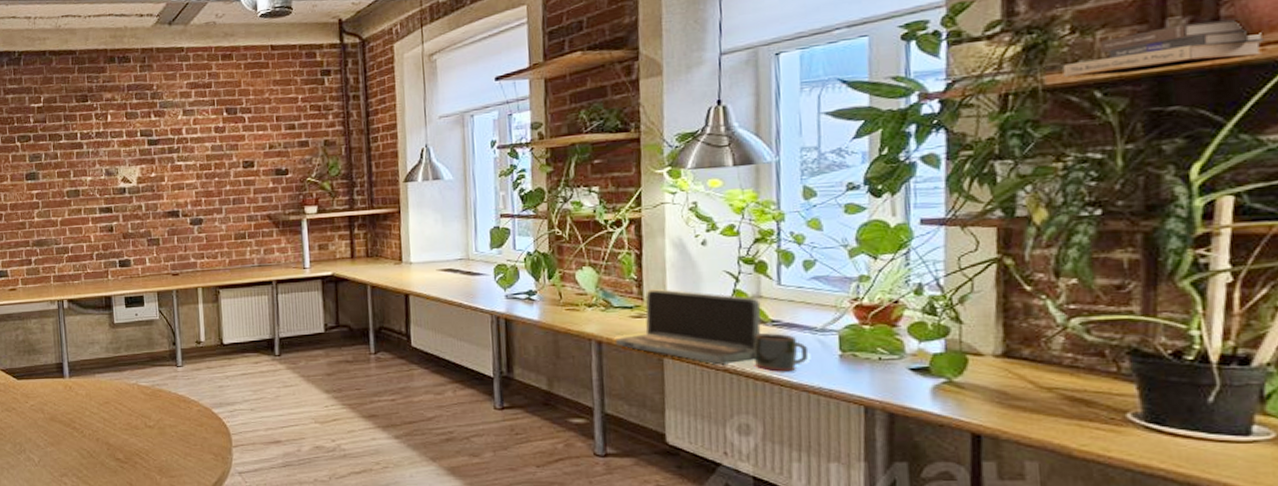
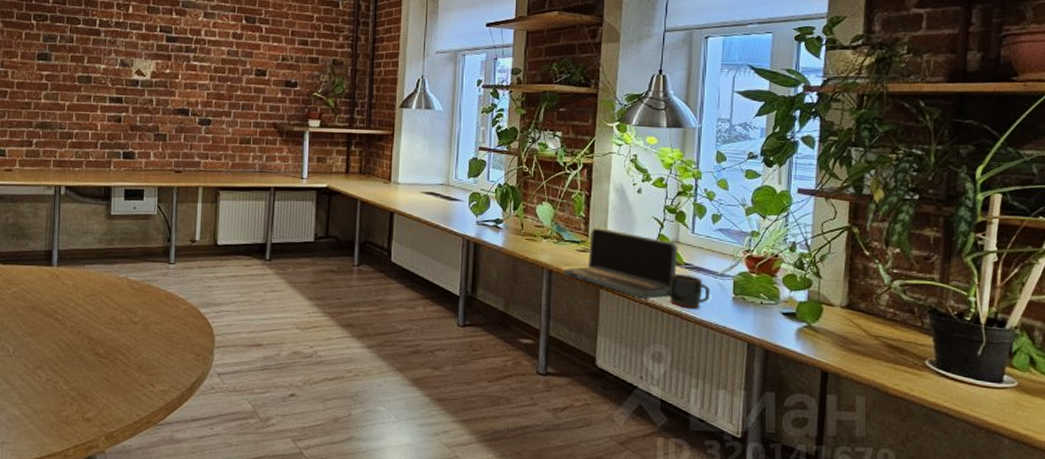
books: present [1062,18,1264,78] -> none [901,57,1026,91]

